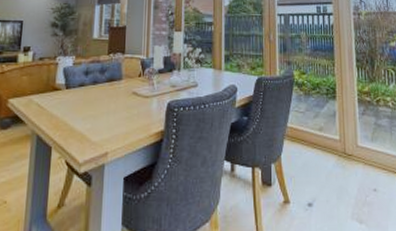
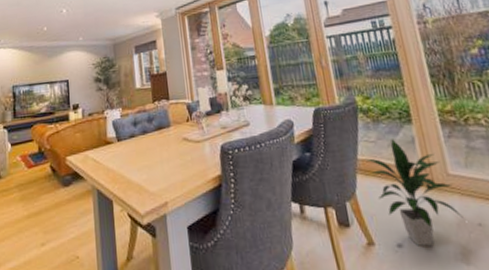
indoor plant: none [292,112,363,206] -> present [364,139,463,246]

